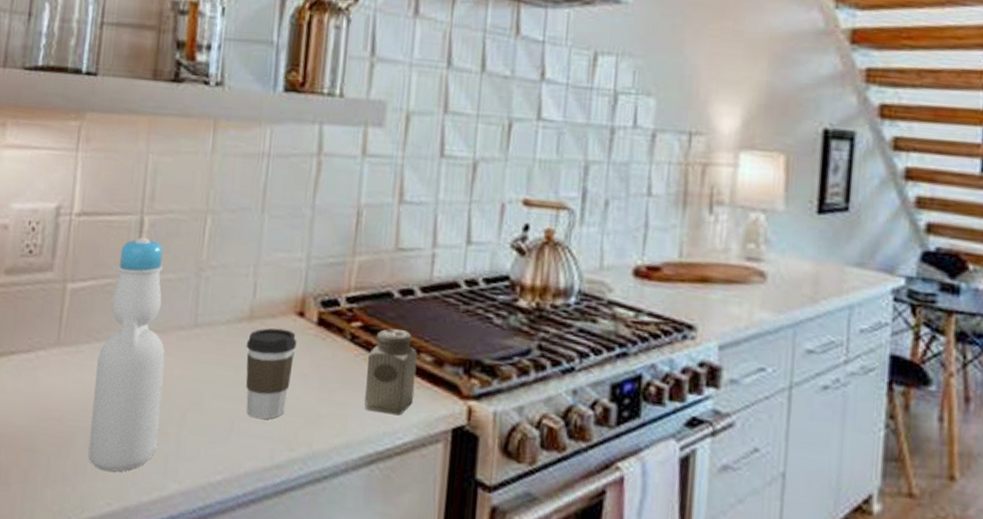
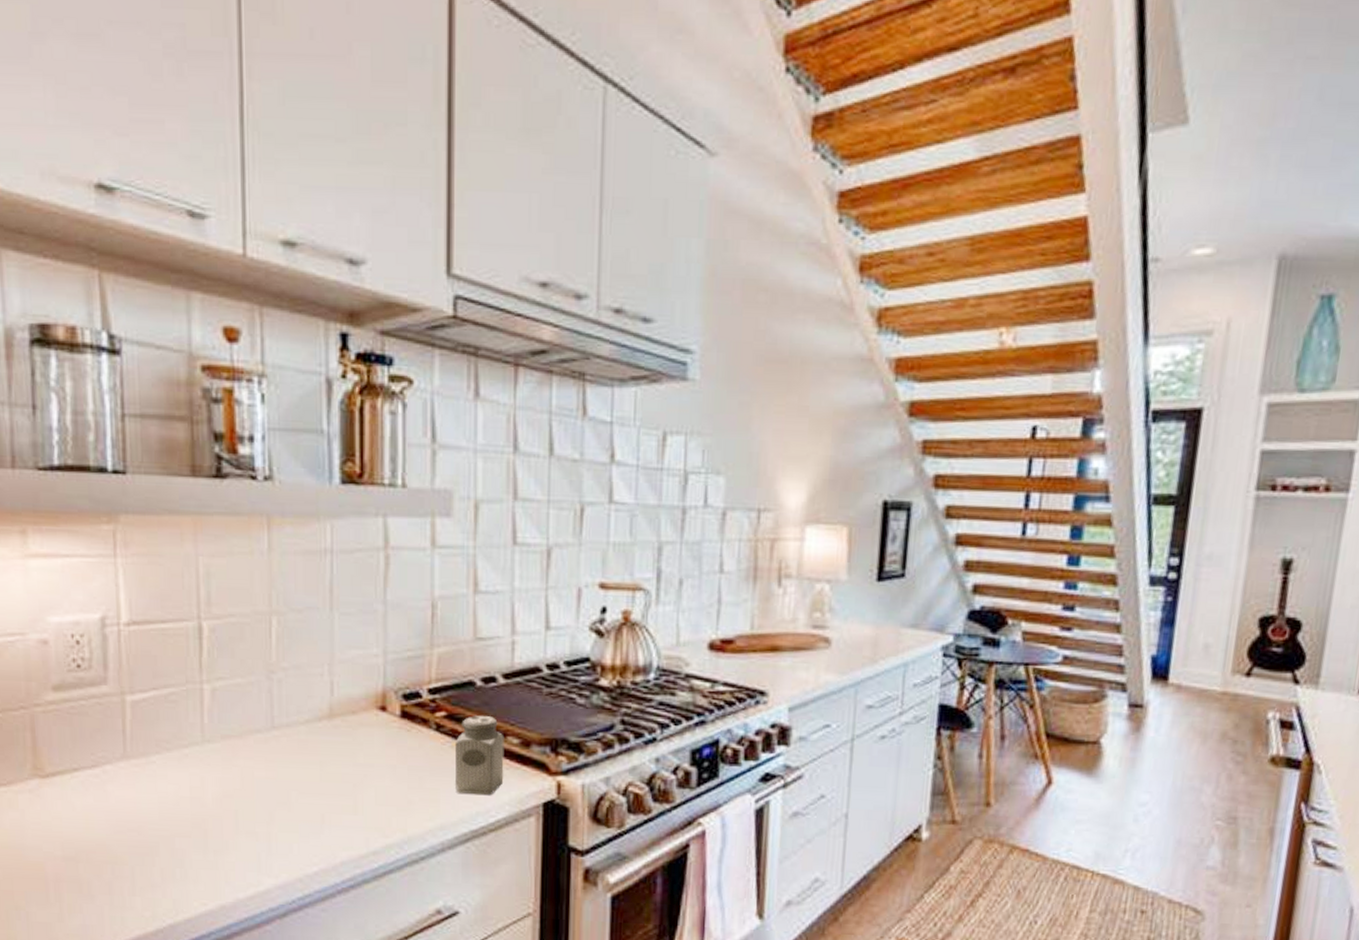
bottle: present [88,237,165,472] -> none [171,643,247,875]
coffee cup: present [245,328,297,420] -> none [329,724,381,811]

